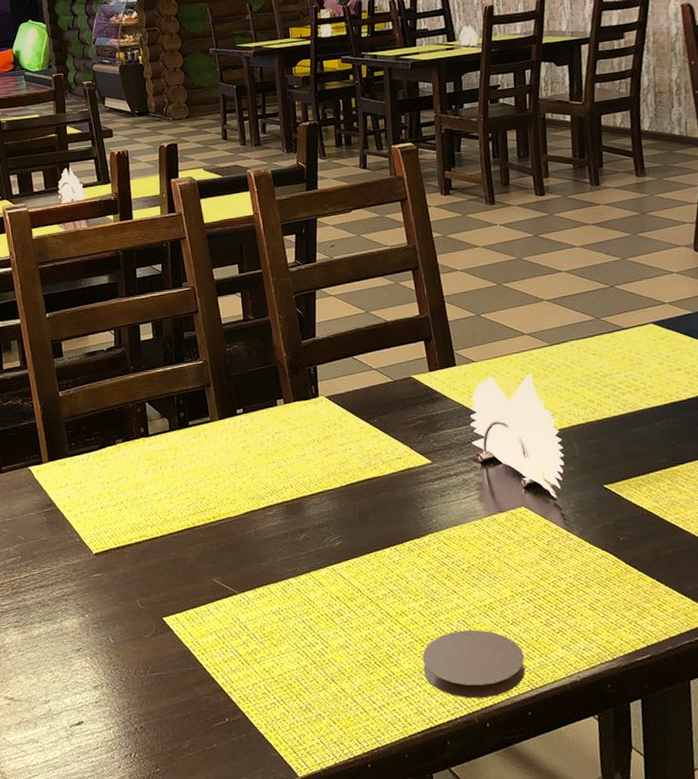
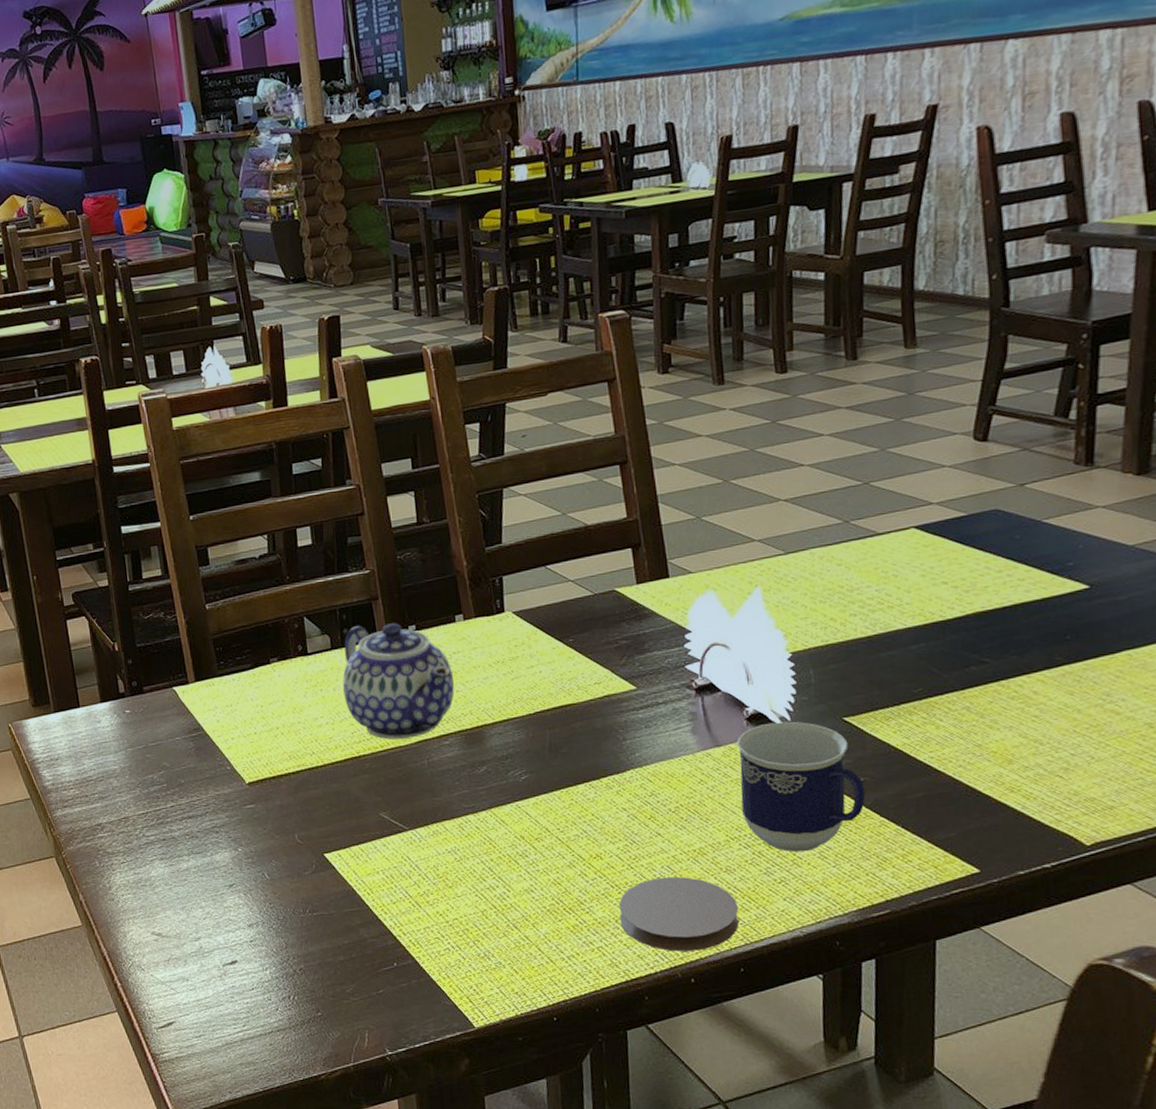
teapot: none [179,407,277,512] -> present [342,623,455,740]
cup: none [517,489,626,605] -> present [736,721,866,853]

